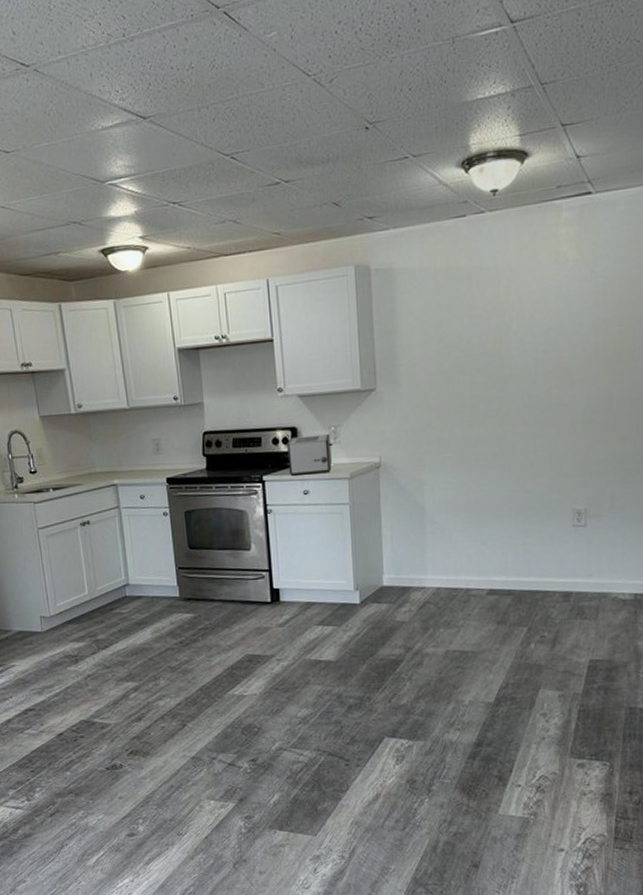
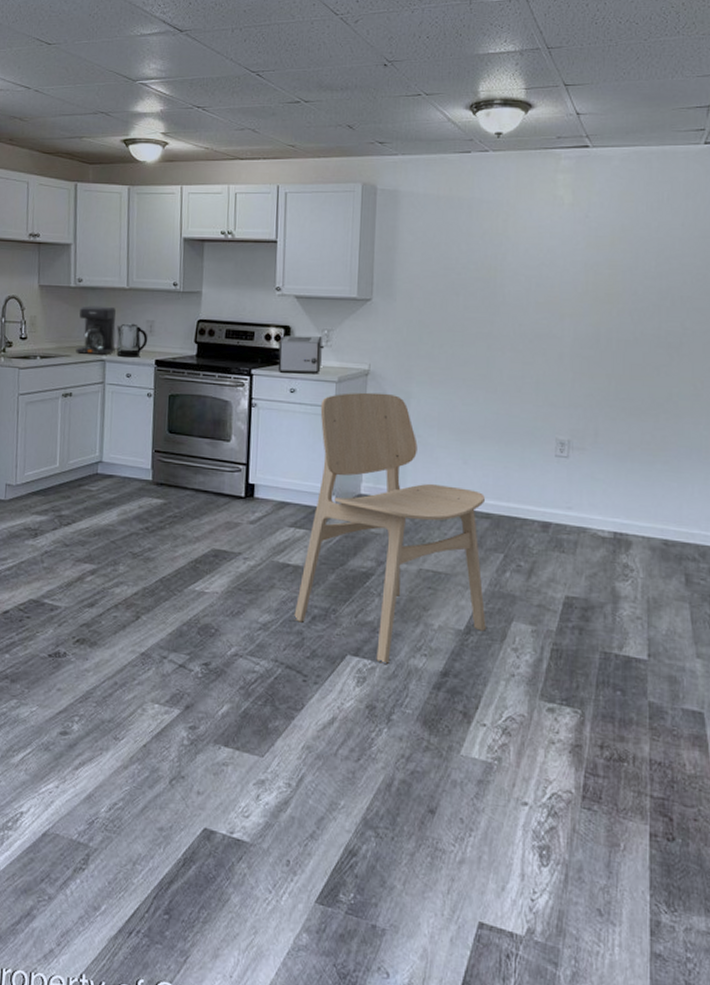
coffee maker: none [84,429,126,481] -> present [76,305,116,356]
kettle: none [124,443,157,479] -> present [116,323,148,358]
dining chair: none [331,483,515,741] -> present [294,392,486,664]

